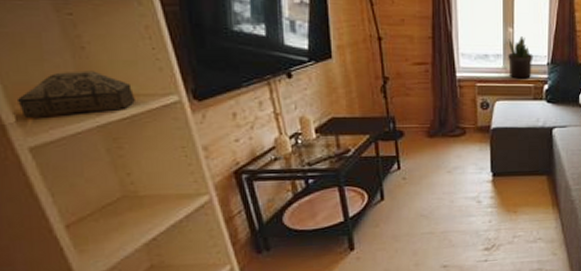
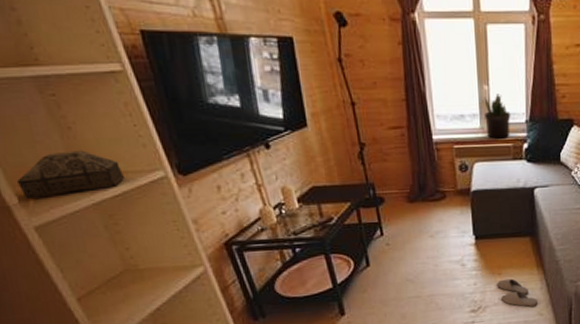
slippers: none [512,217,551,247] -> present [497,278,537,307]

